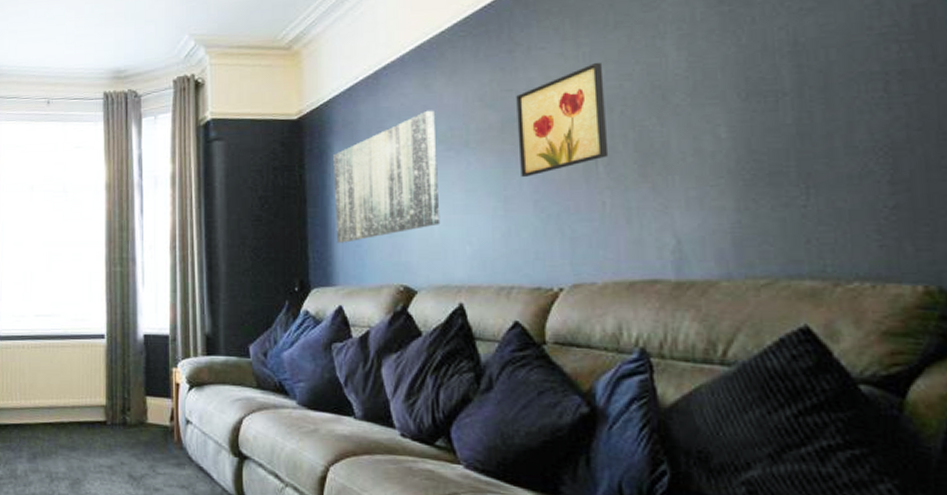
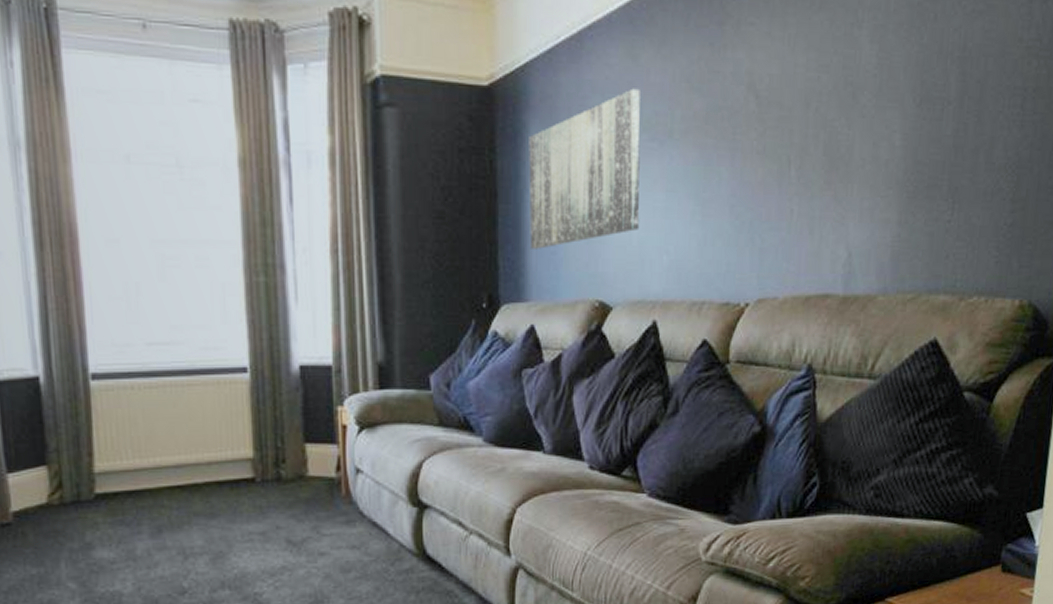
wall art: present [516,62,609,177] -> none [720,47,805,177]

